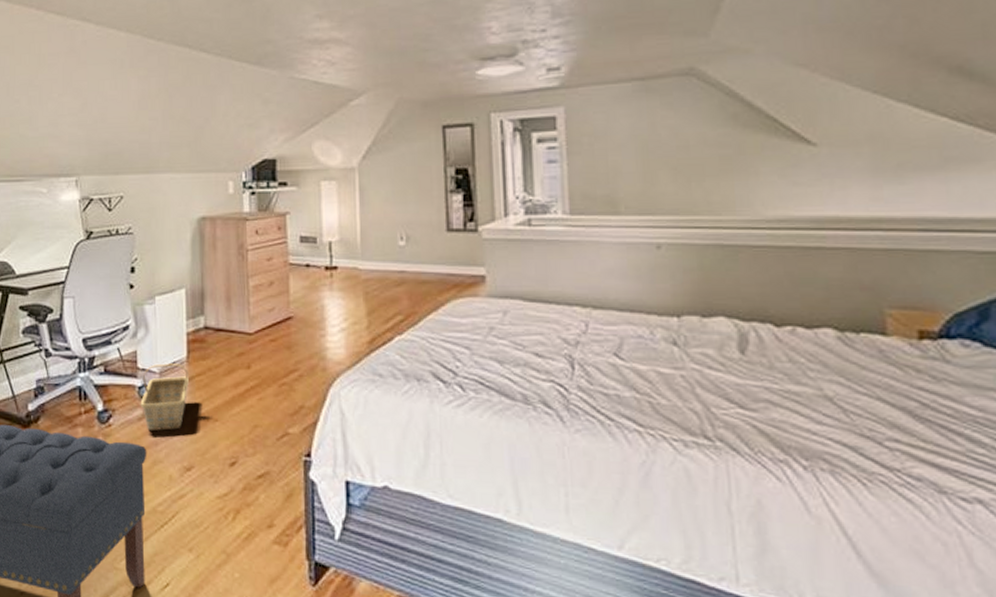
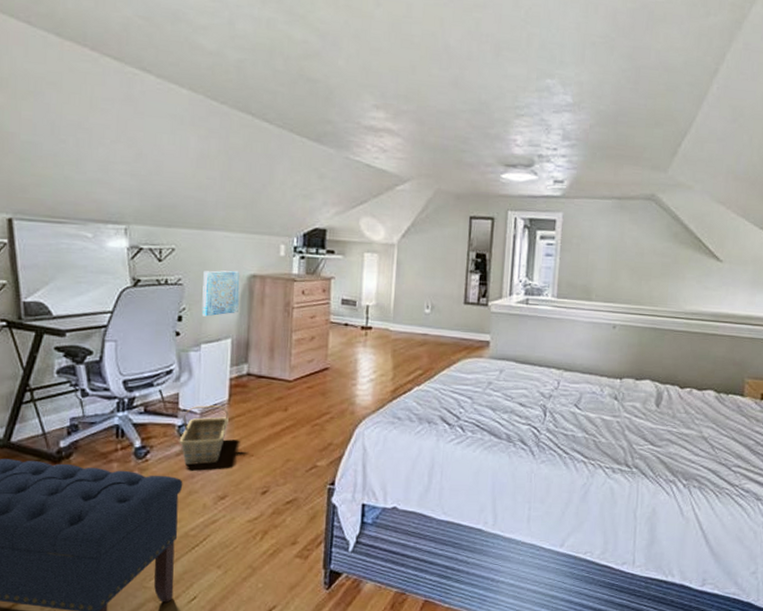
wall art: none [153,213,190,266] -> present [201,270,241,317]

